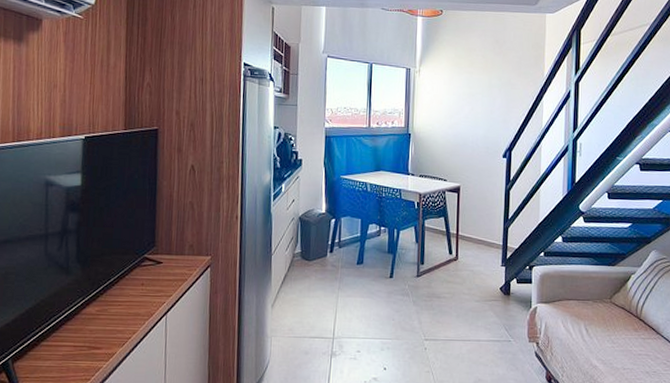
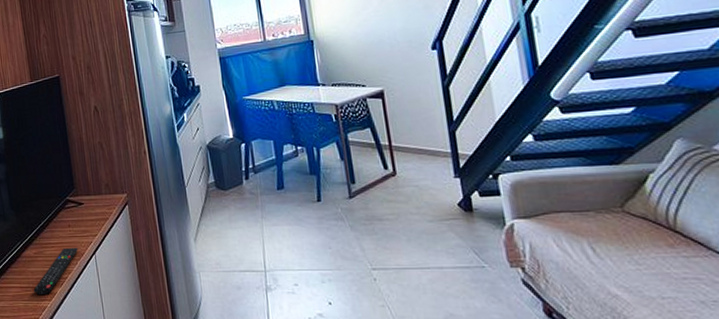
remote control: none [89,306,148,356] -> present [33,247,78,296]

